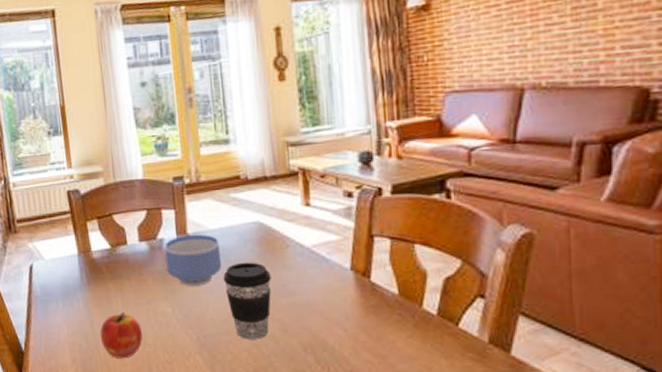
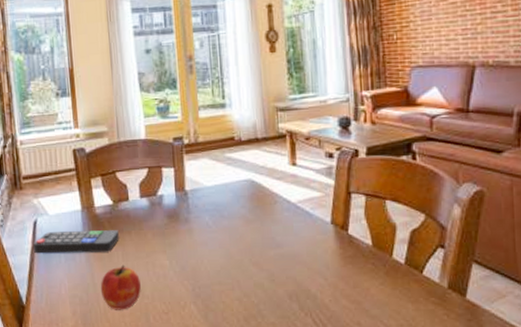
remote control: none [30,275,118,299] -> present [33,230,119,254]
bowl: present [164,234,222,286] -> none [164,191,217,240]
coffee cup: present [223,262,271,339] -> none [217,217,261,289]

